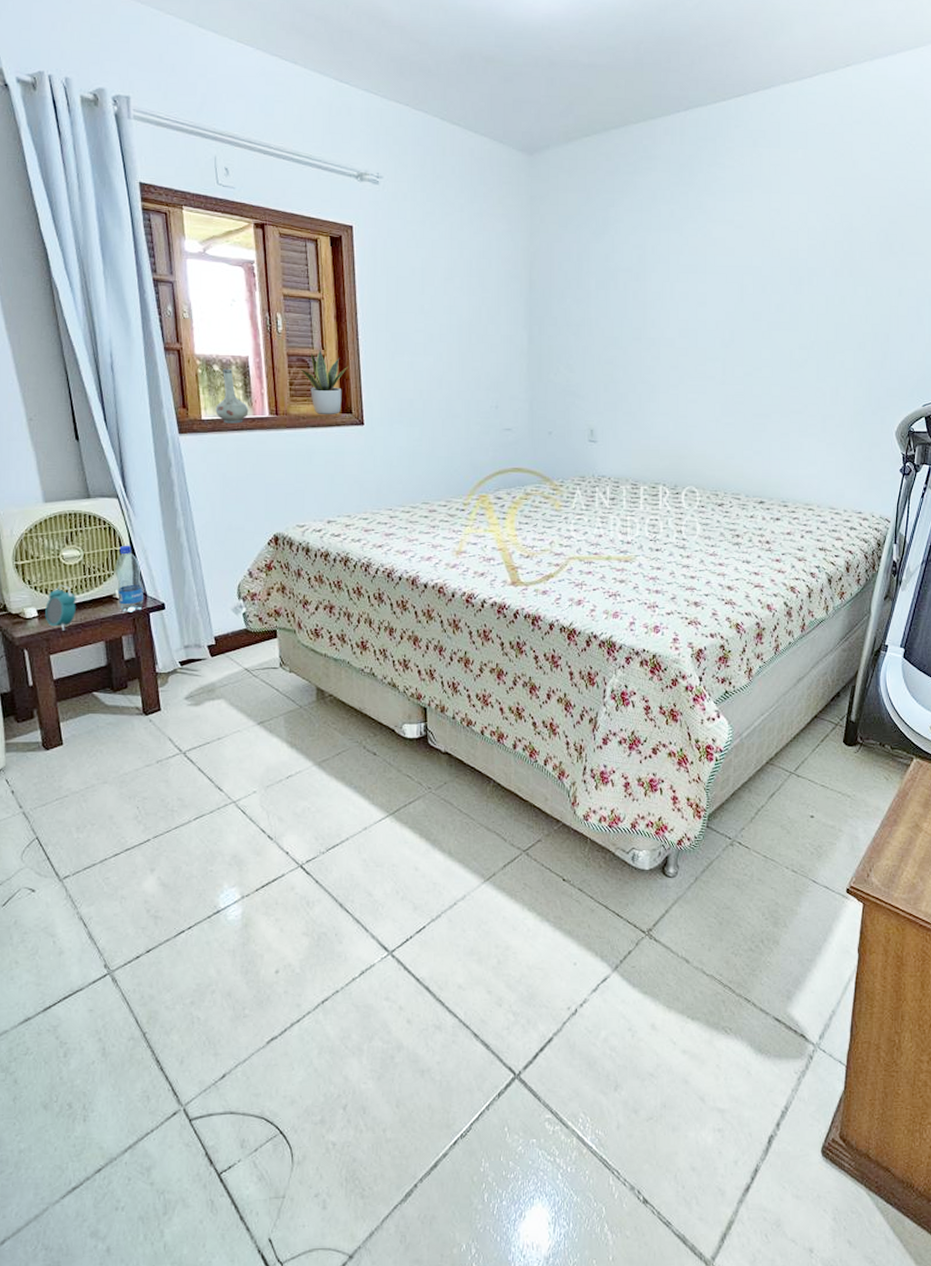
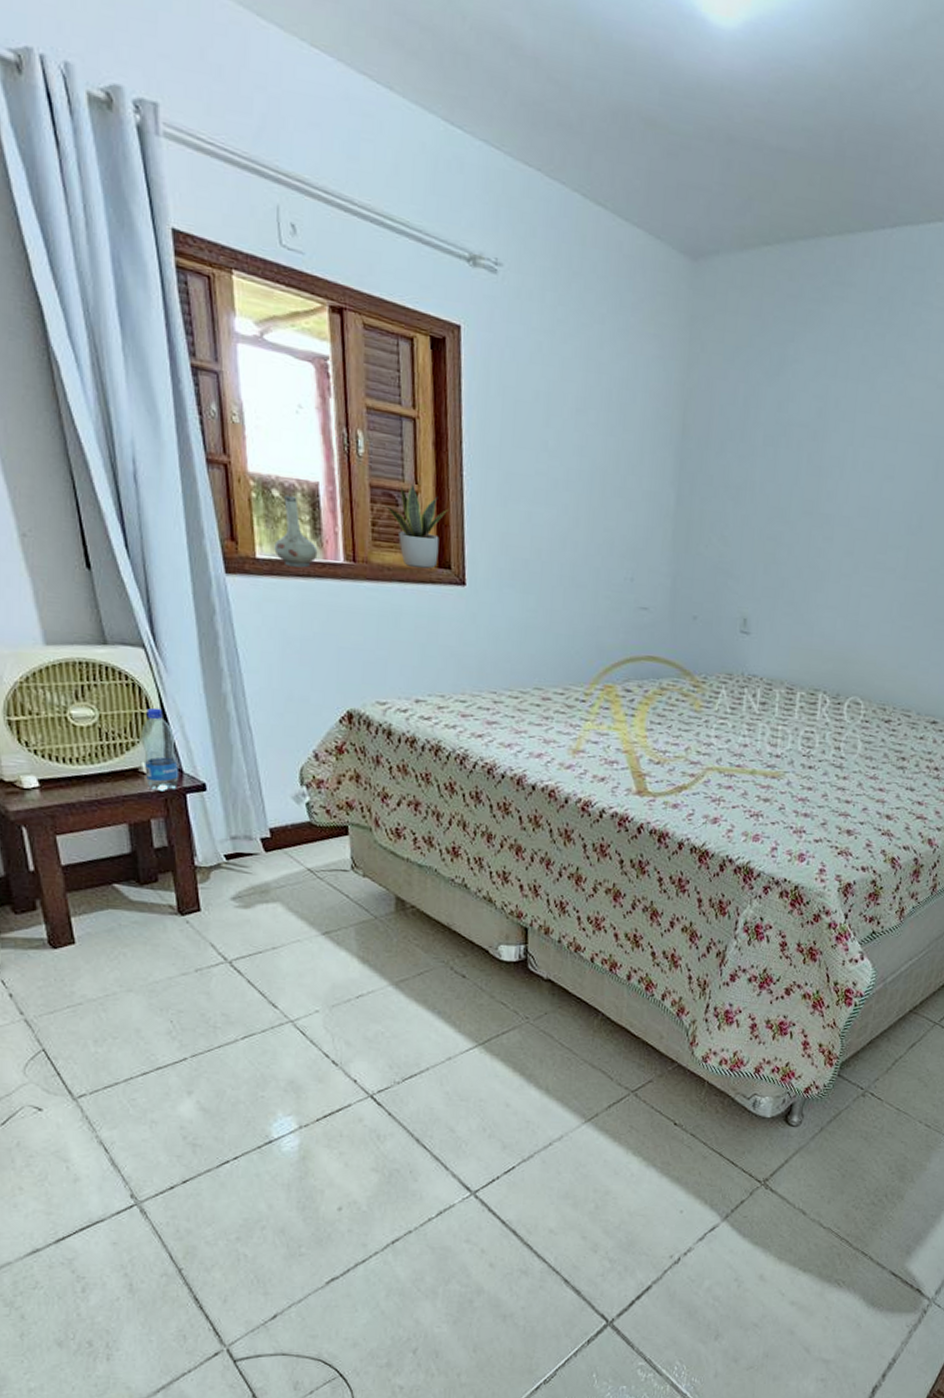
alarm clock: present [45,585,76,632] -> none [49,750,90,809]

